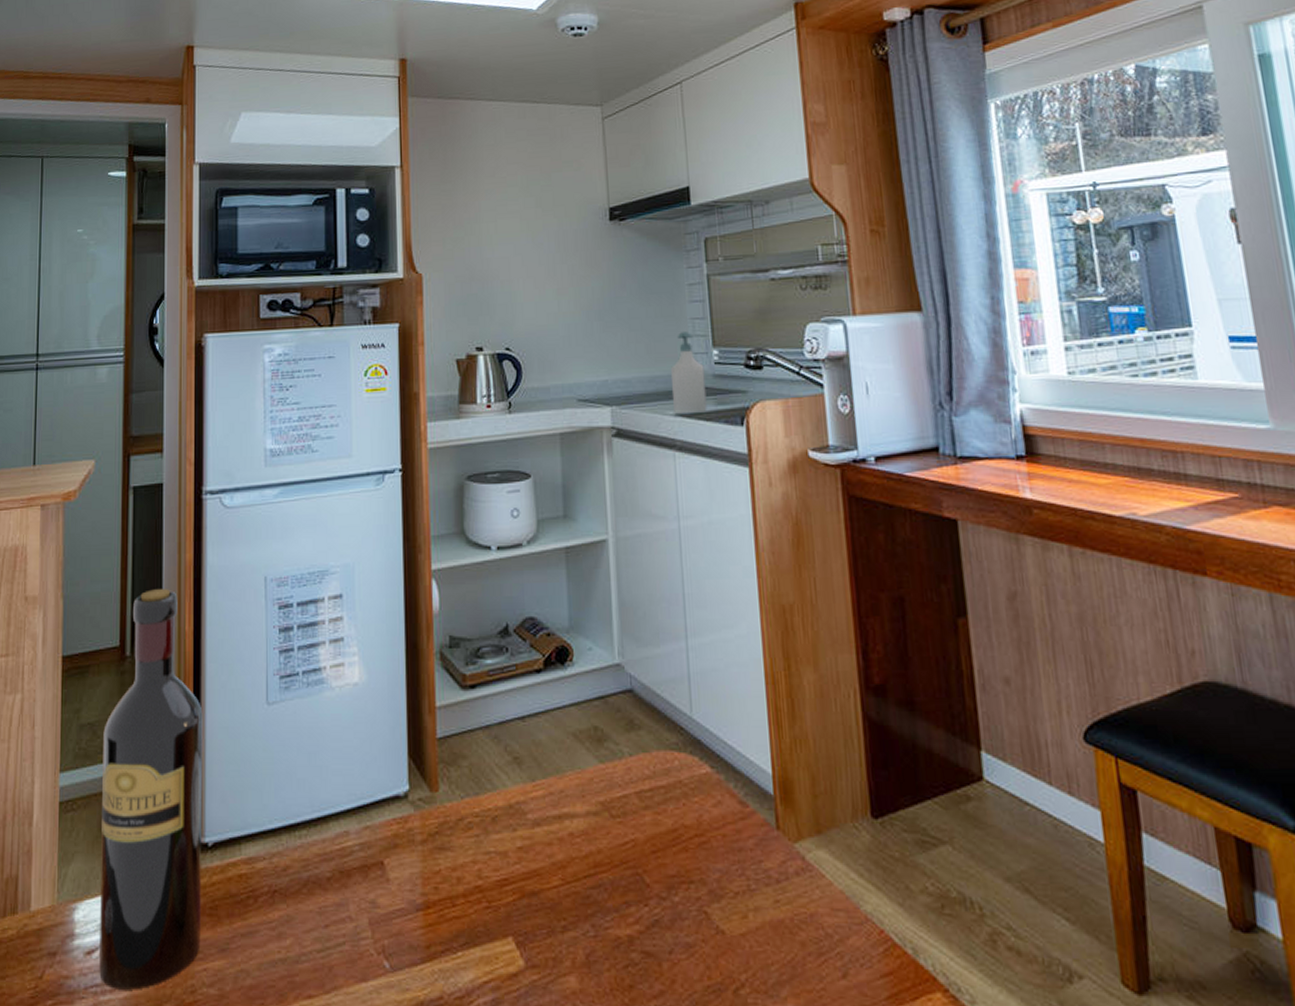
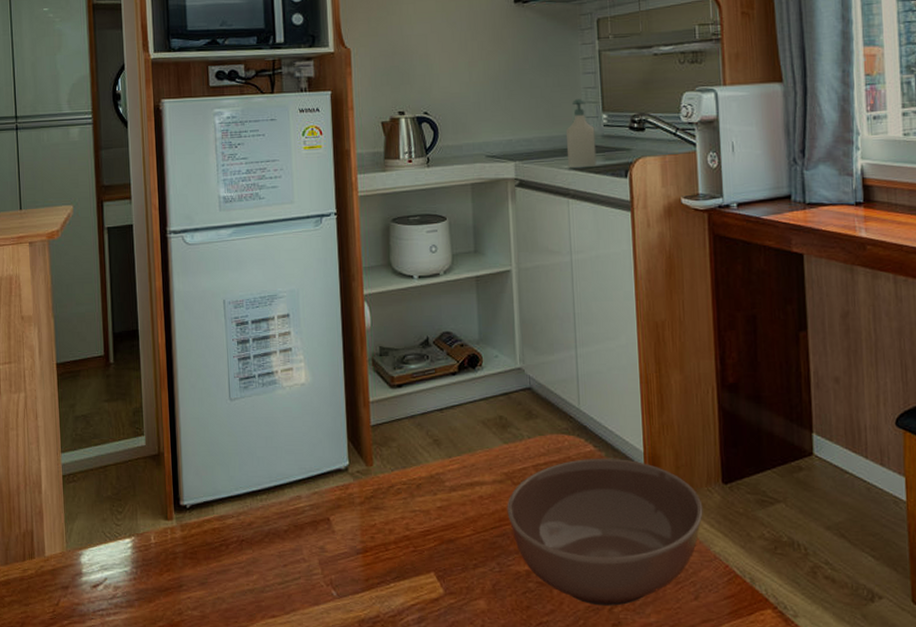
wine bottle: present [99,589,203,990] -> none [95,310,184,613]
bowl: none [603,784,849,986] -> present [507,459,703,606]

